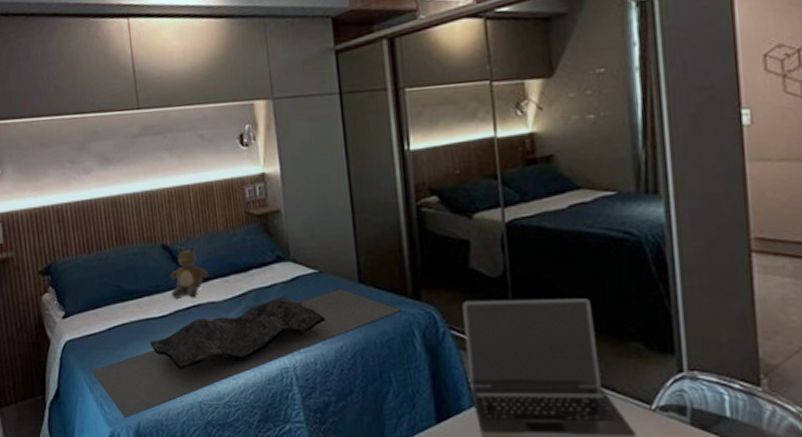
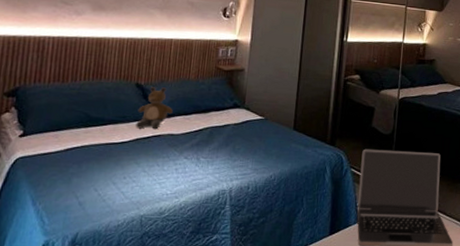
throw blanket: present [91,288,401,417] -> none [38,132,320,228]

